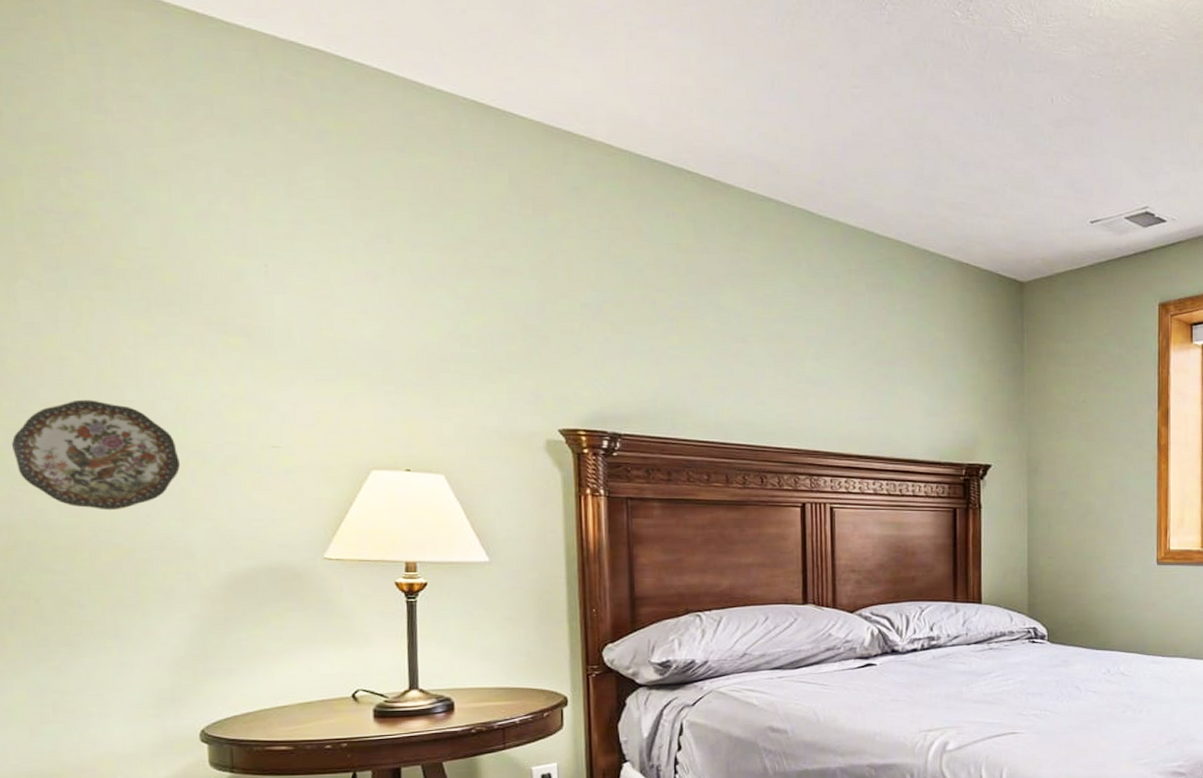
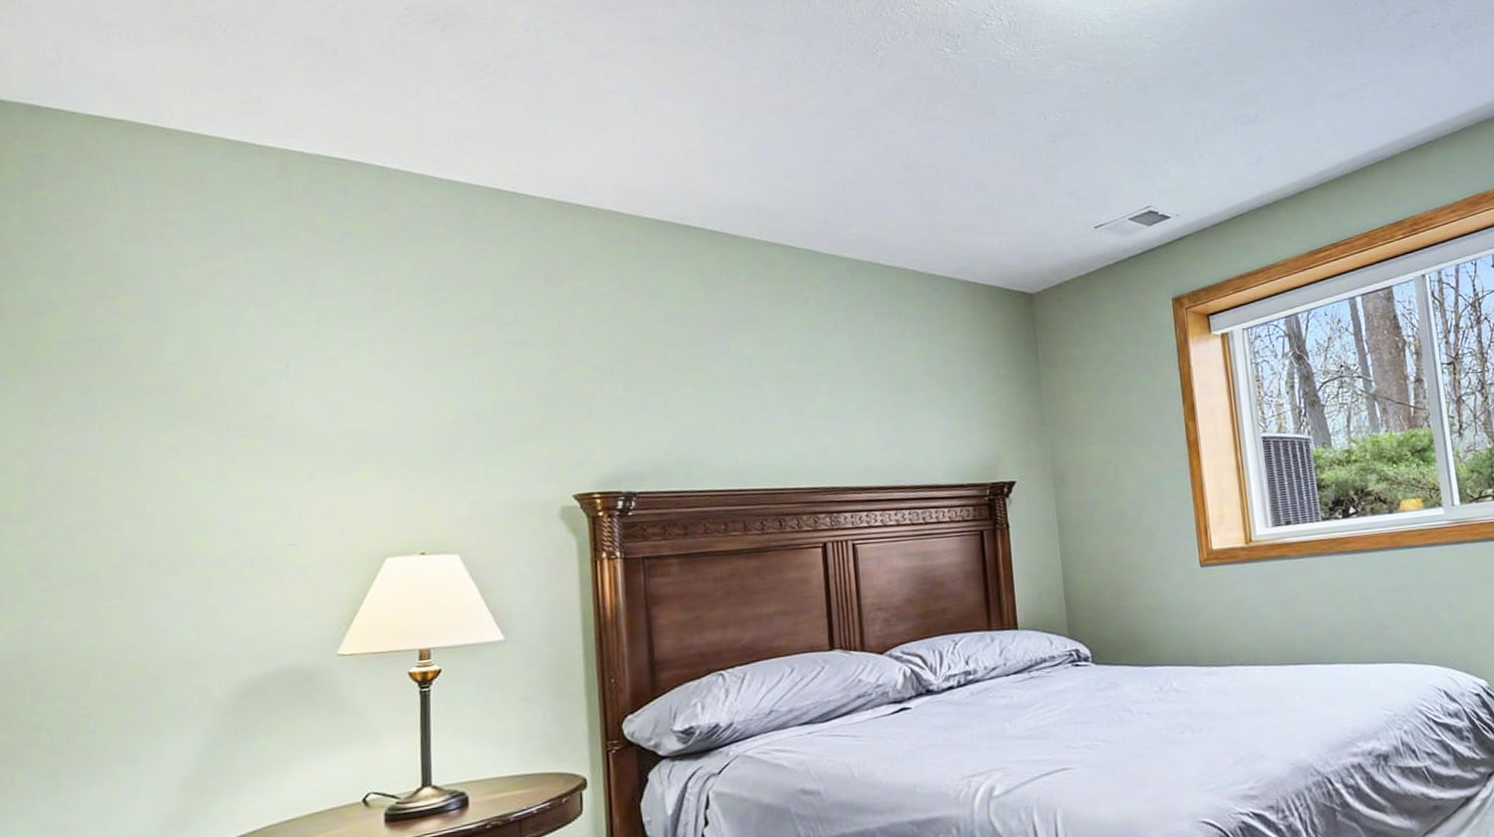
decorative plate: present [12,399,180,511] -> none [35,517,197,629]

